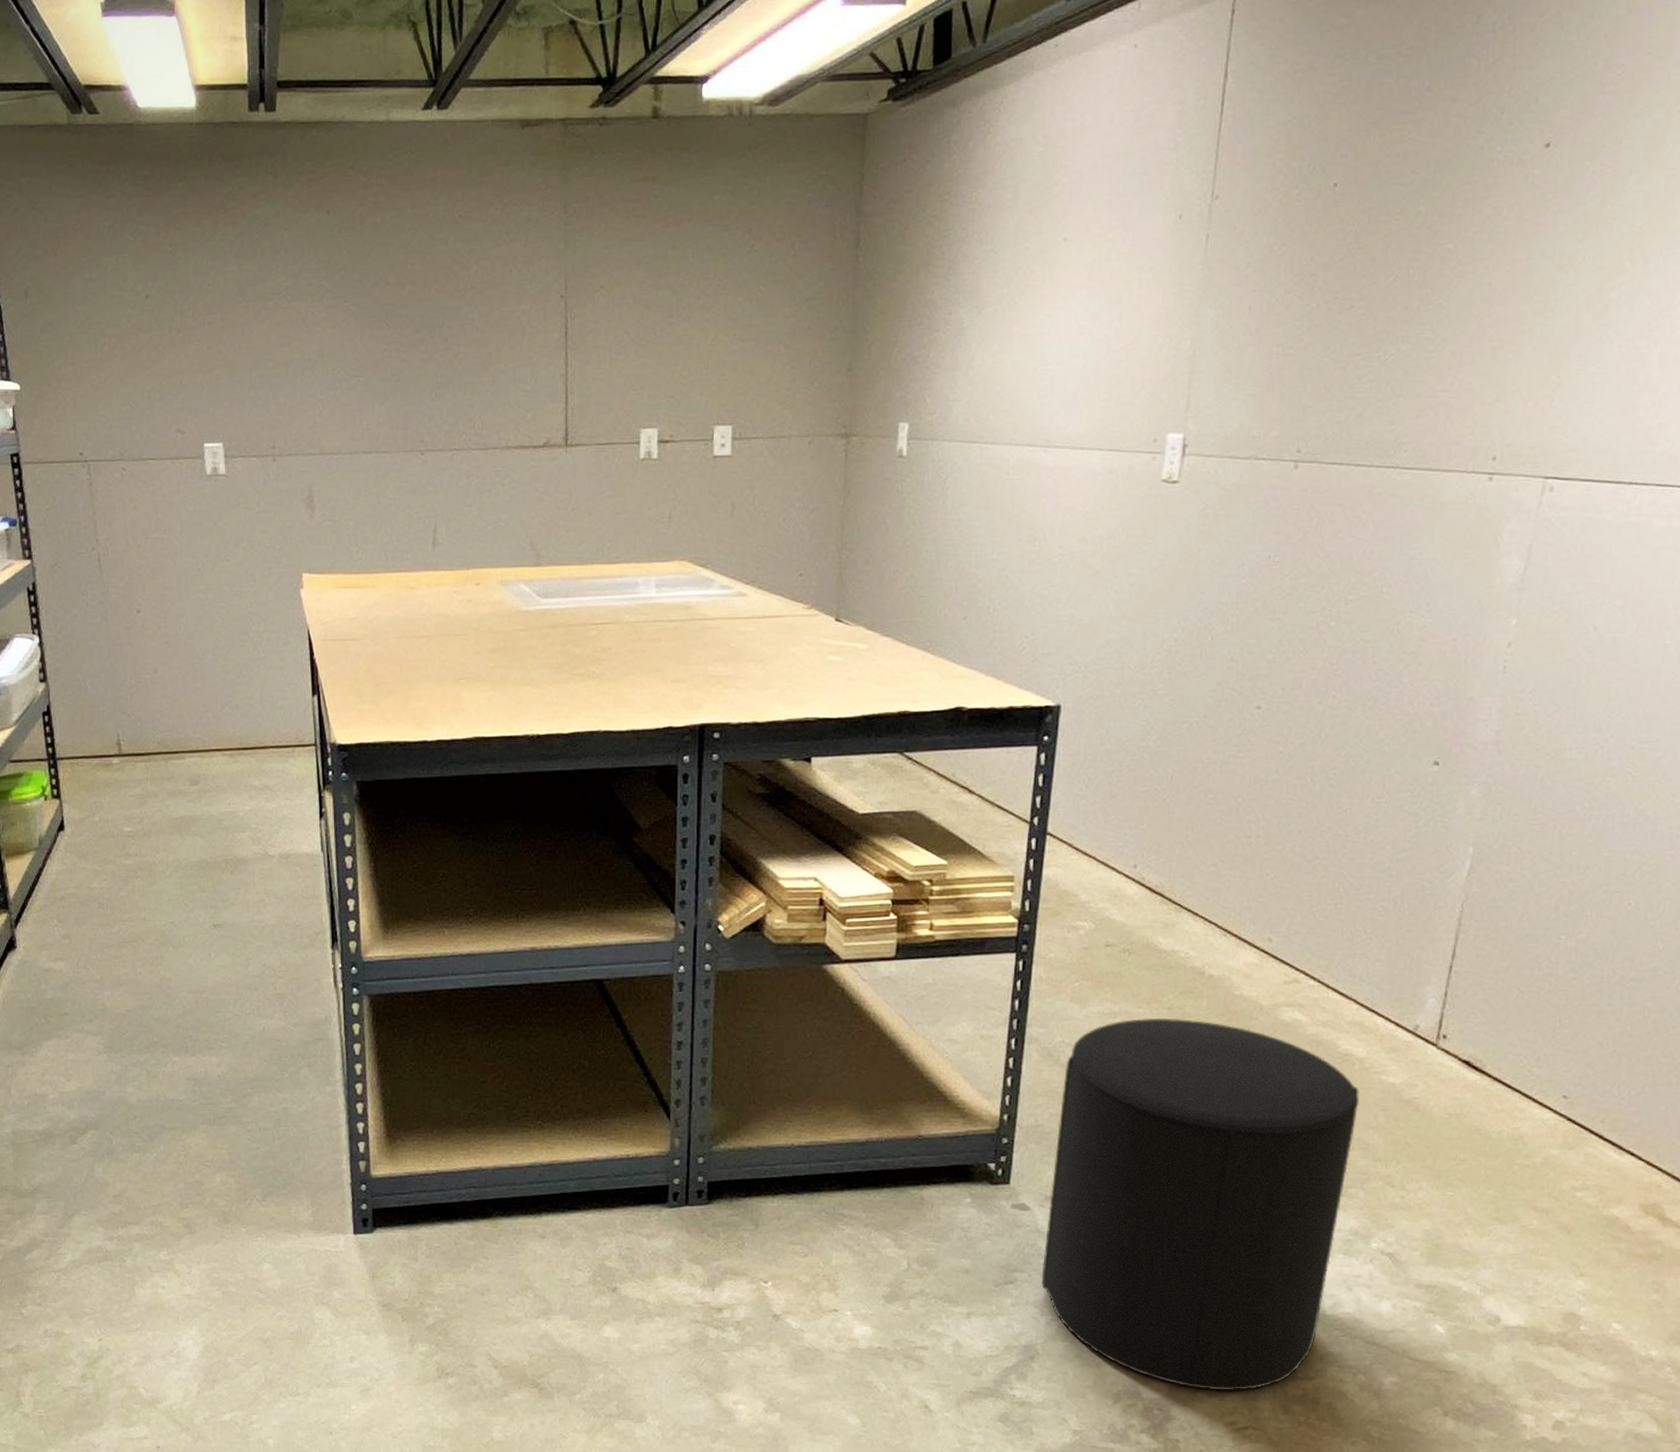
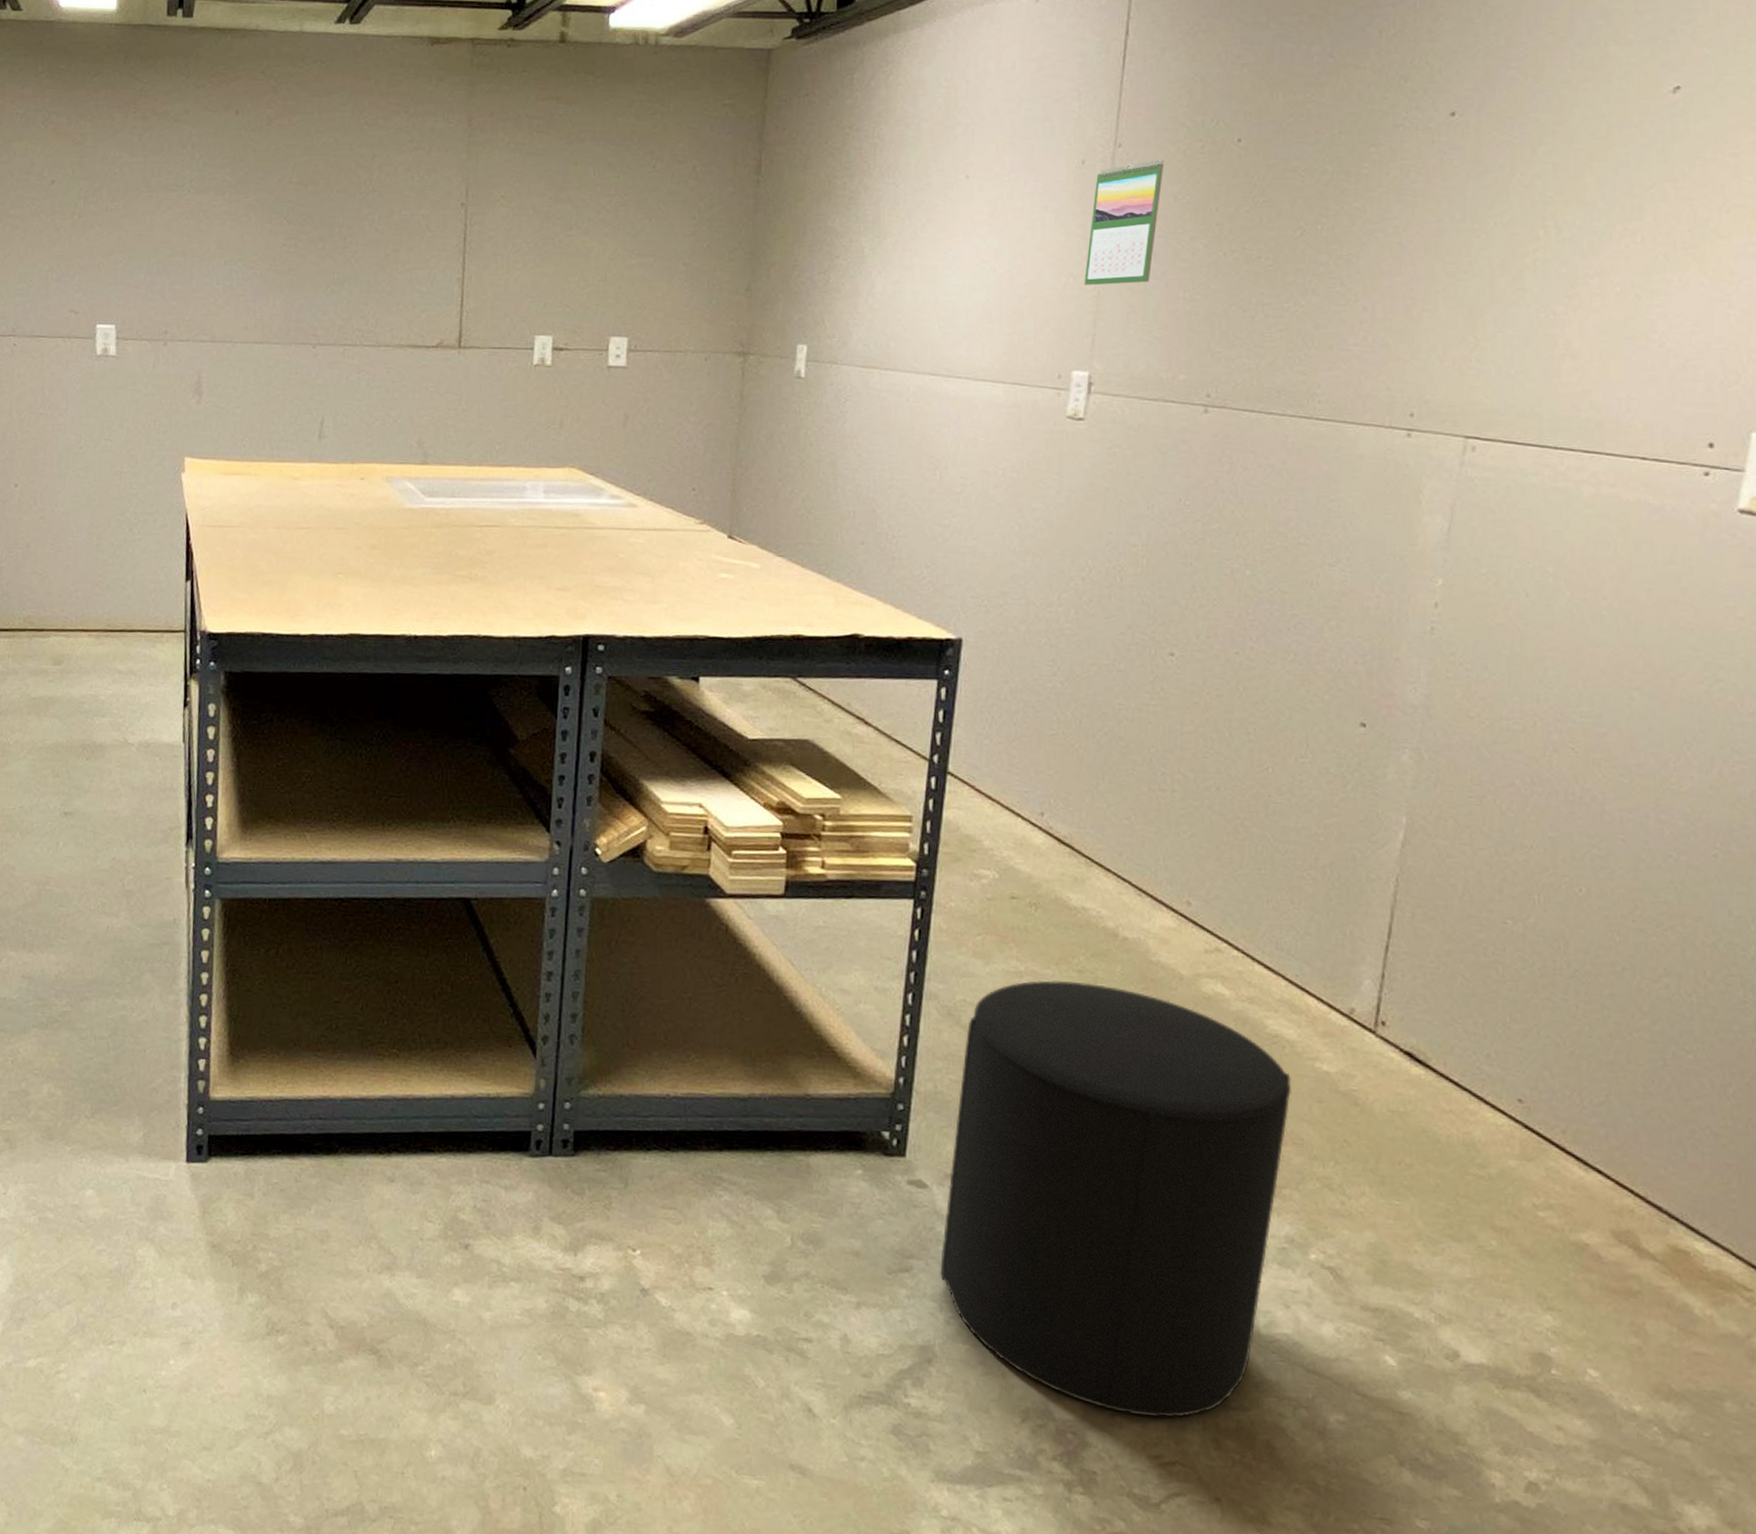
calendar: none [1180,210,1261,345] -> present [1084,160,1164,286]

